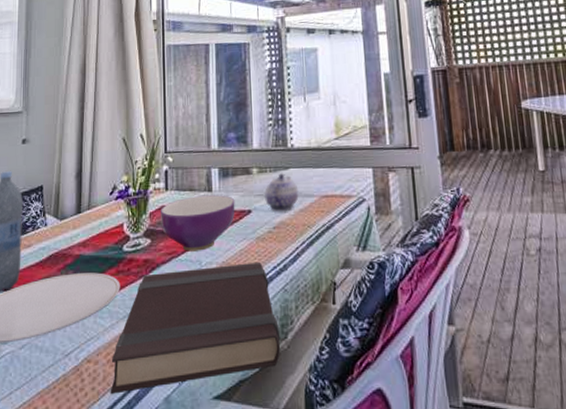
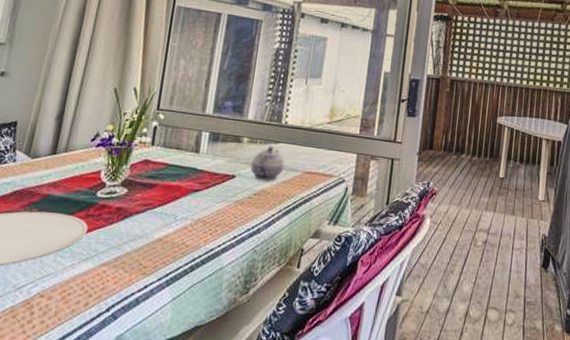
book: present [110,261,281,394] -> none [60,221,243,329]
bowl: present [161,195,235,252] -> none [141,155,221,207]

